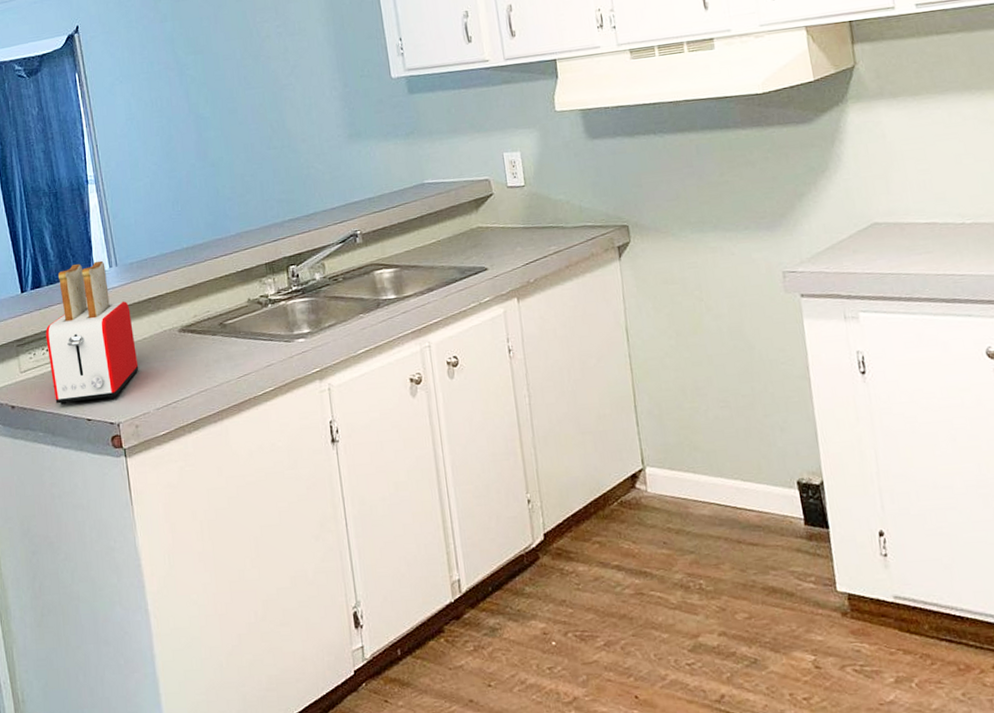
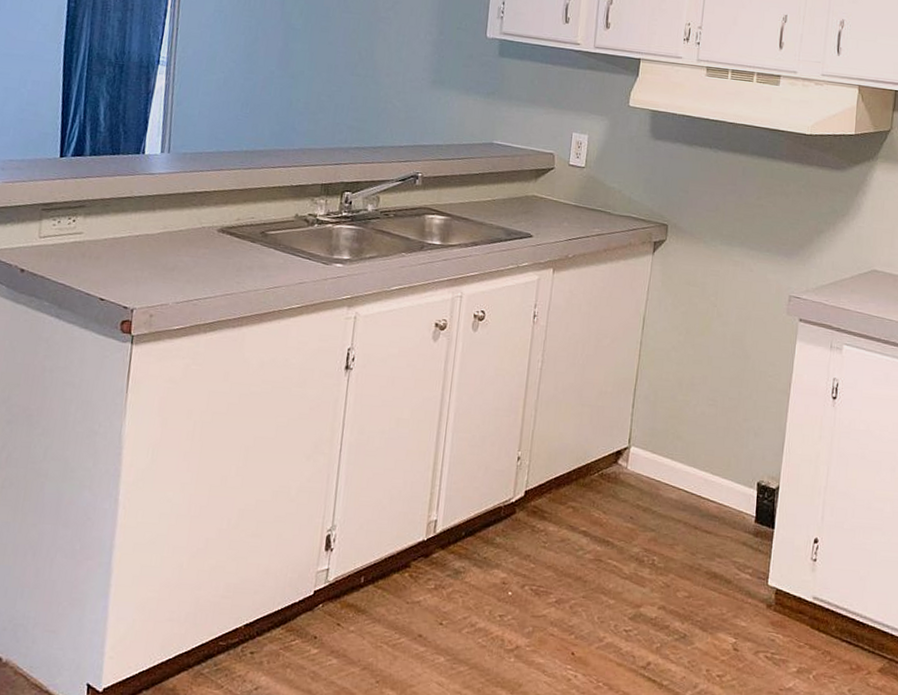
toaster: present [45,260,139,405] -> none [70,141,173,283]

